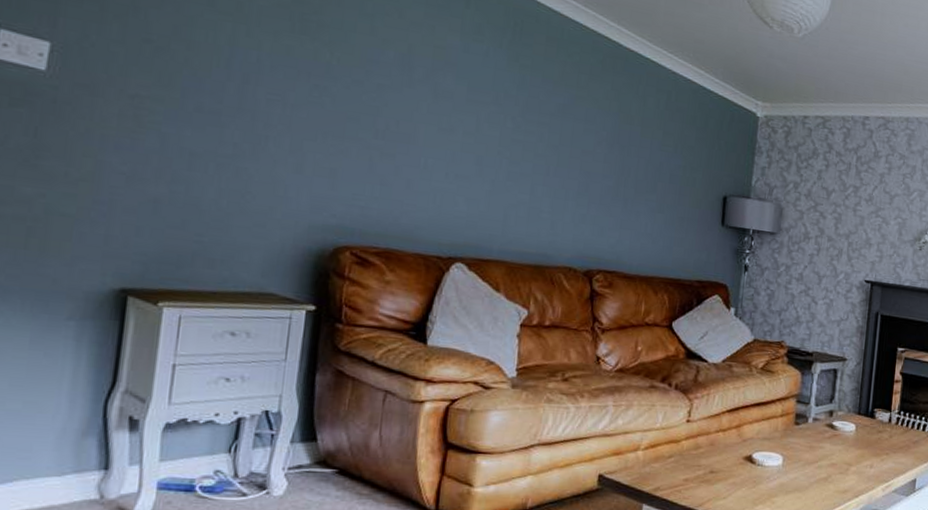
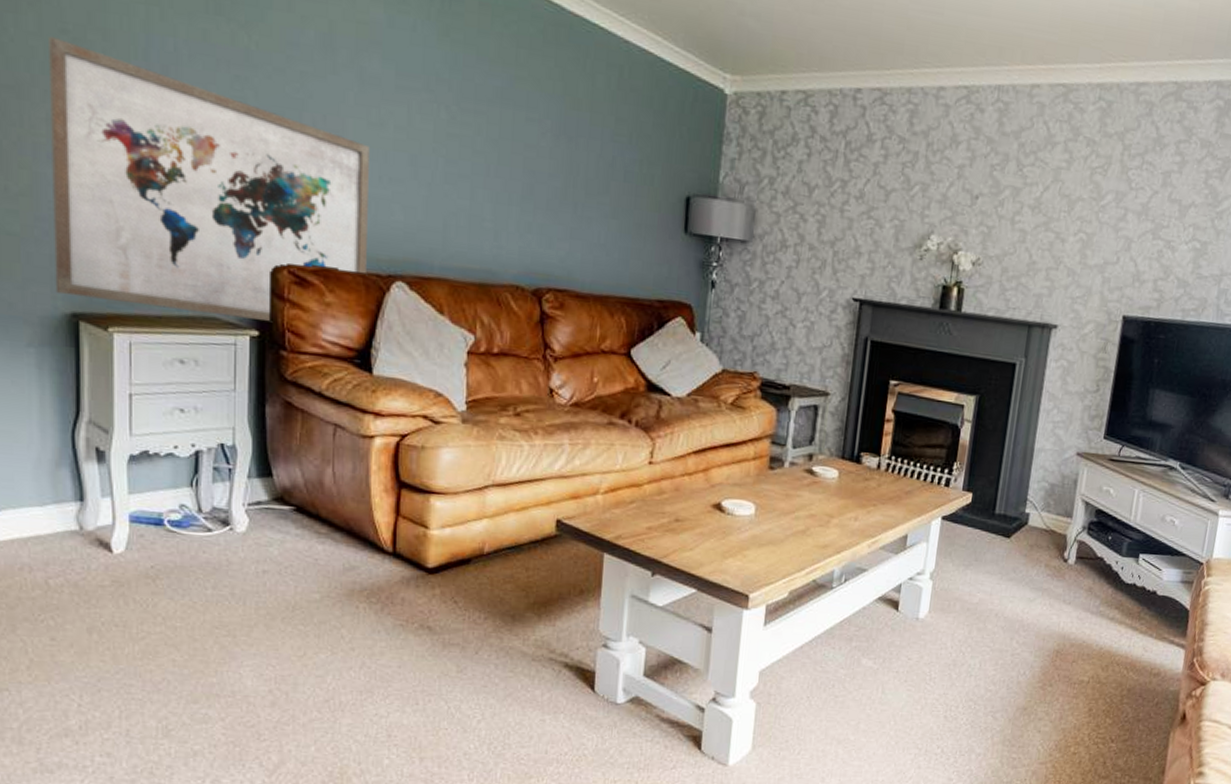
wall art: none [106,44,439,298] -> present [49,35,369,323]

